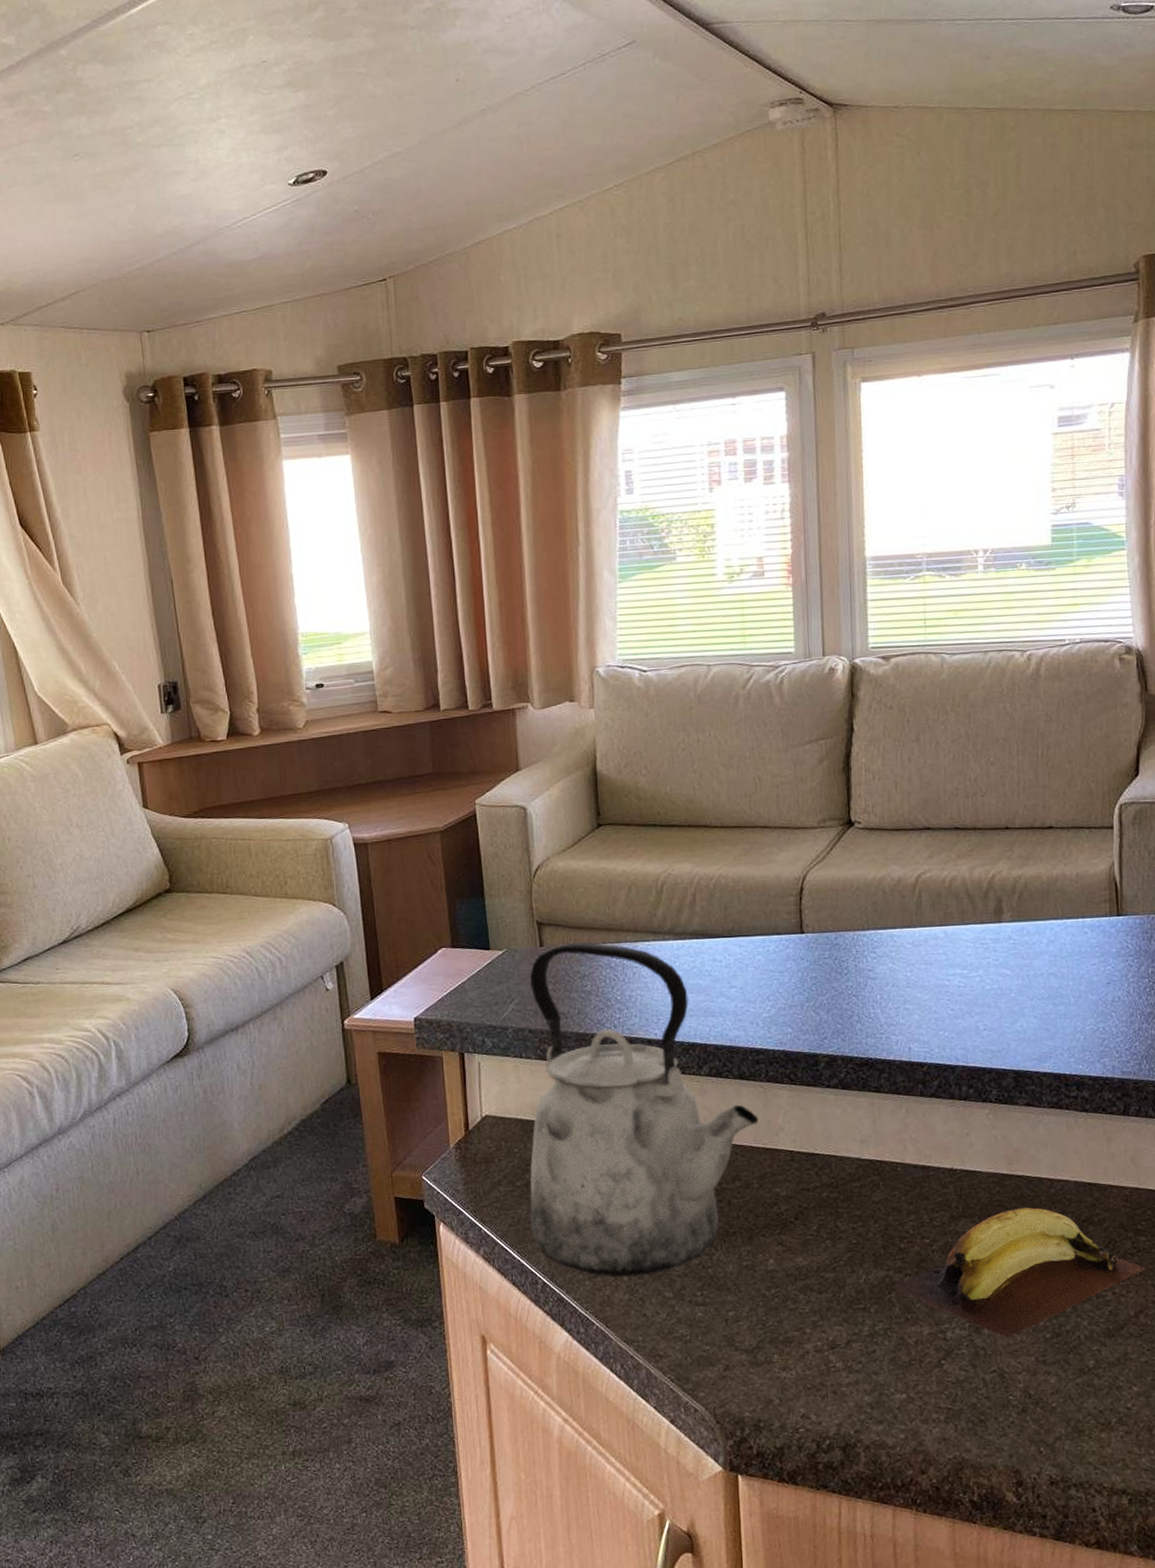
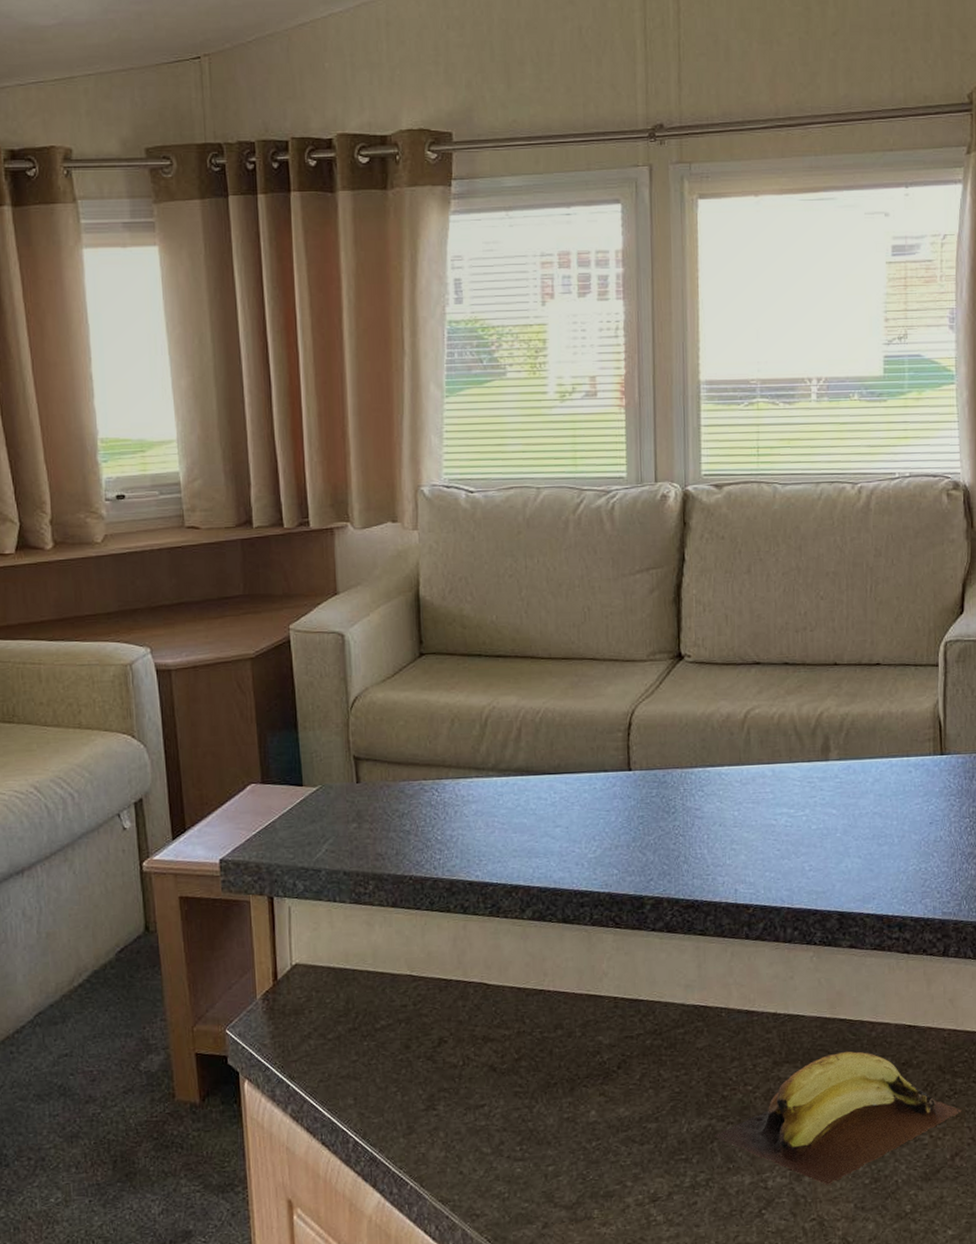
kettle: present [530,942,759,1277] -> none [342,778,583,1134]

